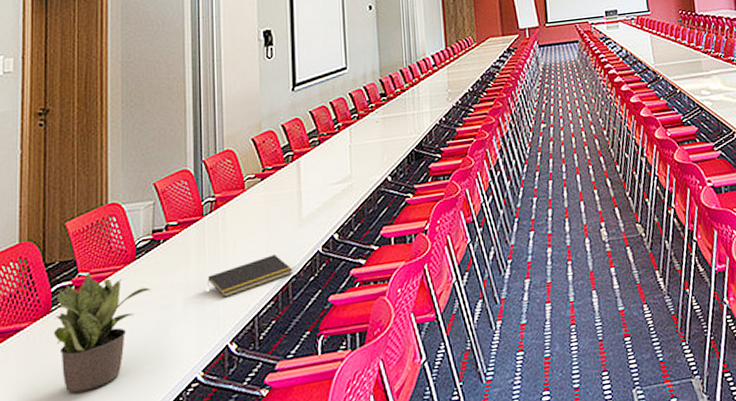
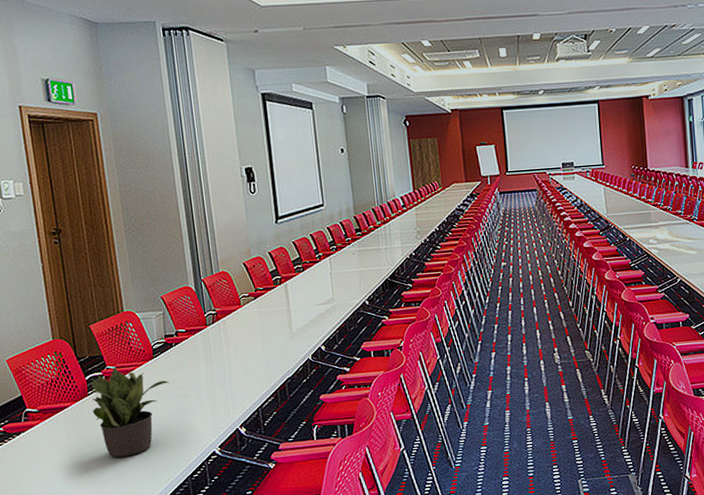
notepad: present [206,255,292,298] -> none [215,360,288,392]

